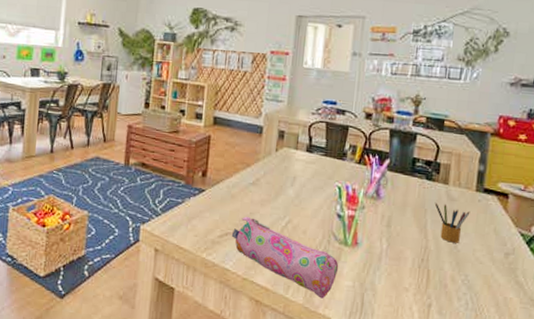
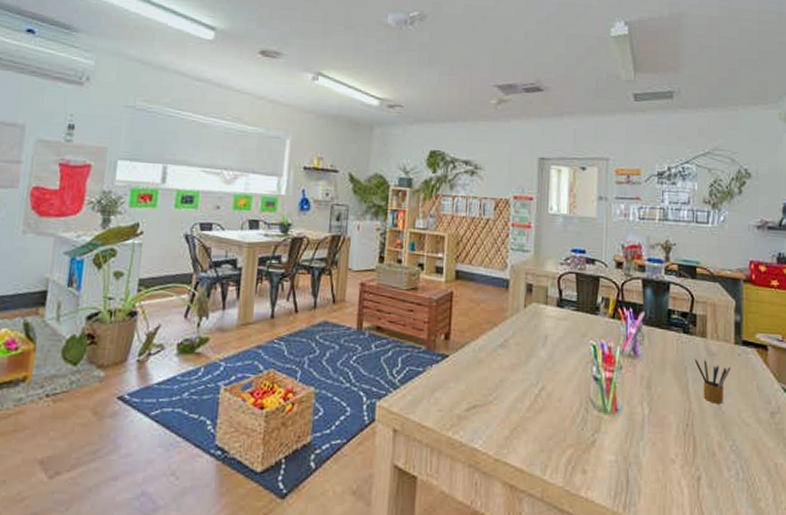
pencil case: present [231,217,339,299] -> none [479,385,599,478]

